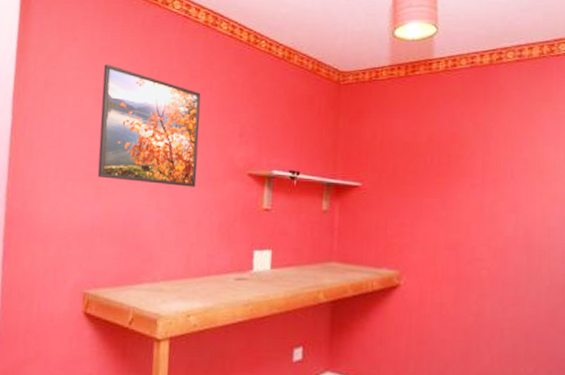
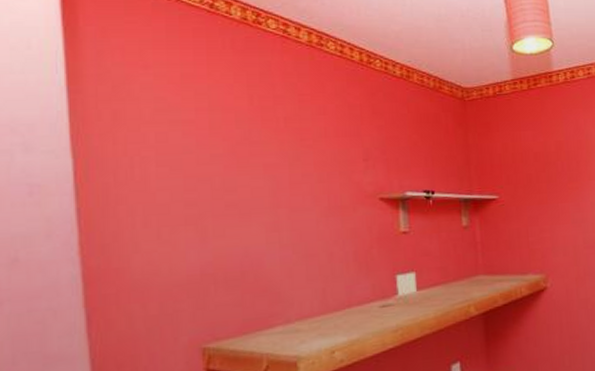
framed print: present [97,64,201,187] -> none [189,93,322,220]

